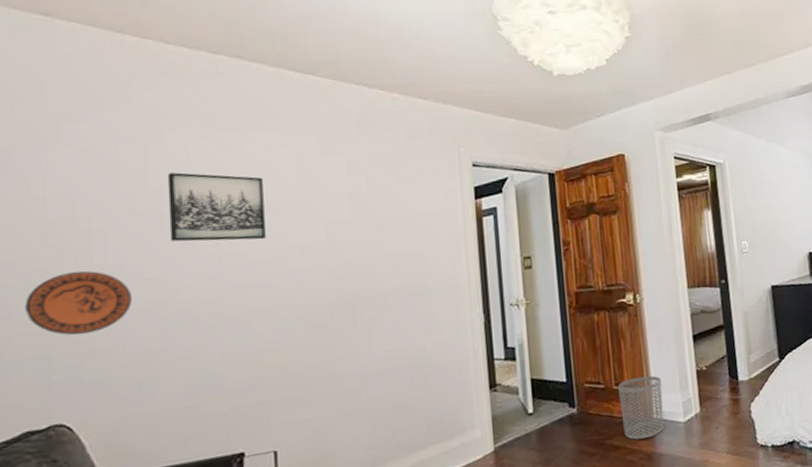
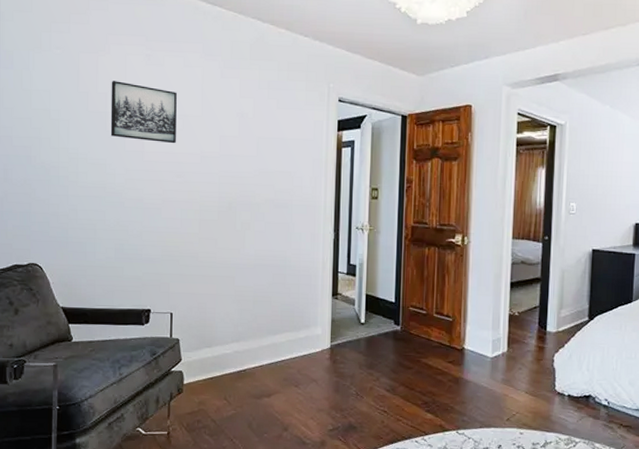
decorative plate: present [24,270,133,336] -> none [16,150,84,200]
waste bin: present [618,376,664,440] -> none [437,310,476,365]

